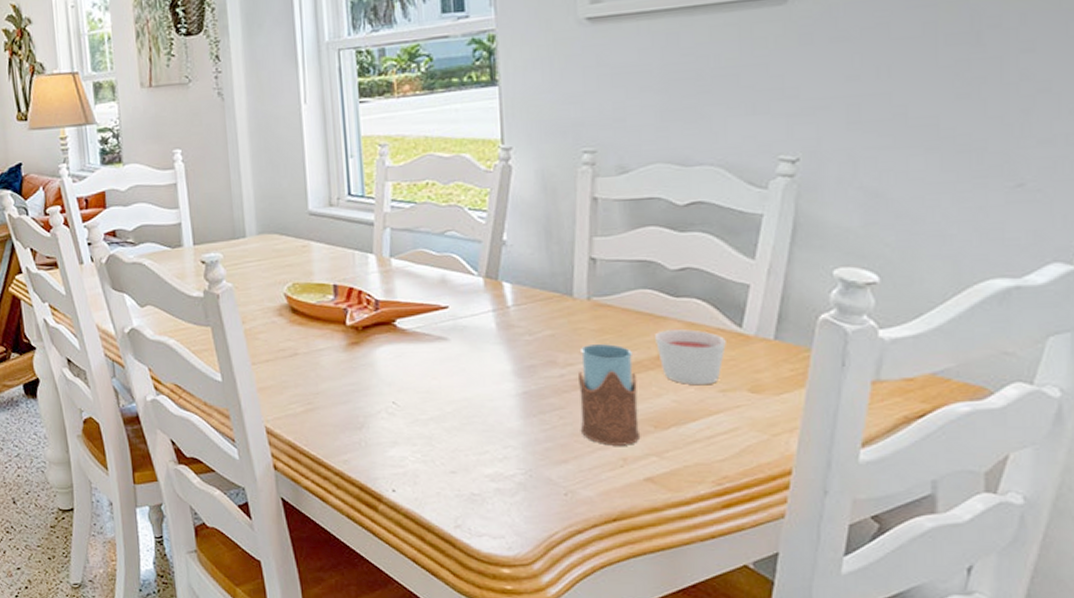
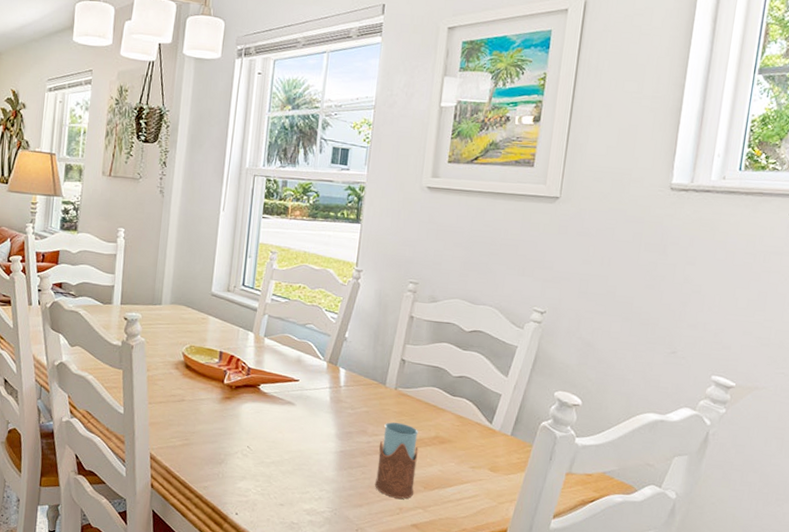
candle: present [655,329,726,384] -> none [434,419,480,462]

